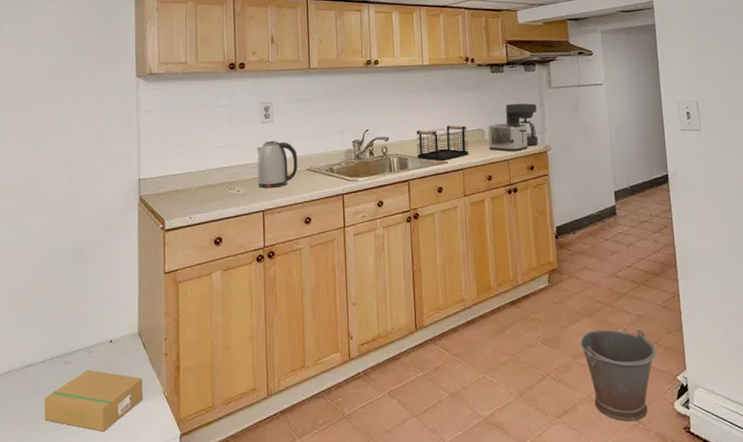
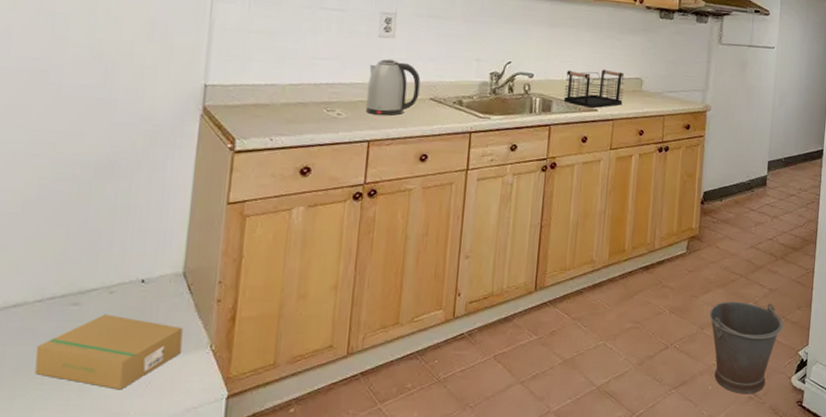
toaster: present [487,123,528,152] -> none [645,74,690,108]
coffee maker: present [505,103,539,147] -> none [667,55,703,104]

